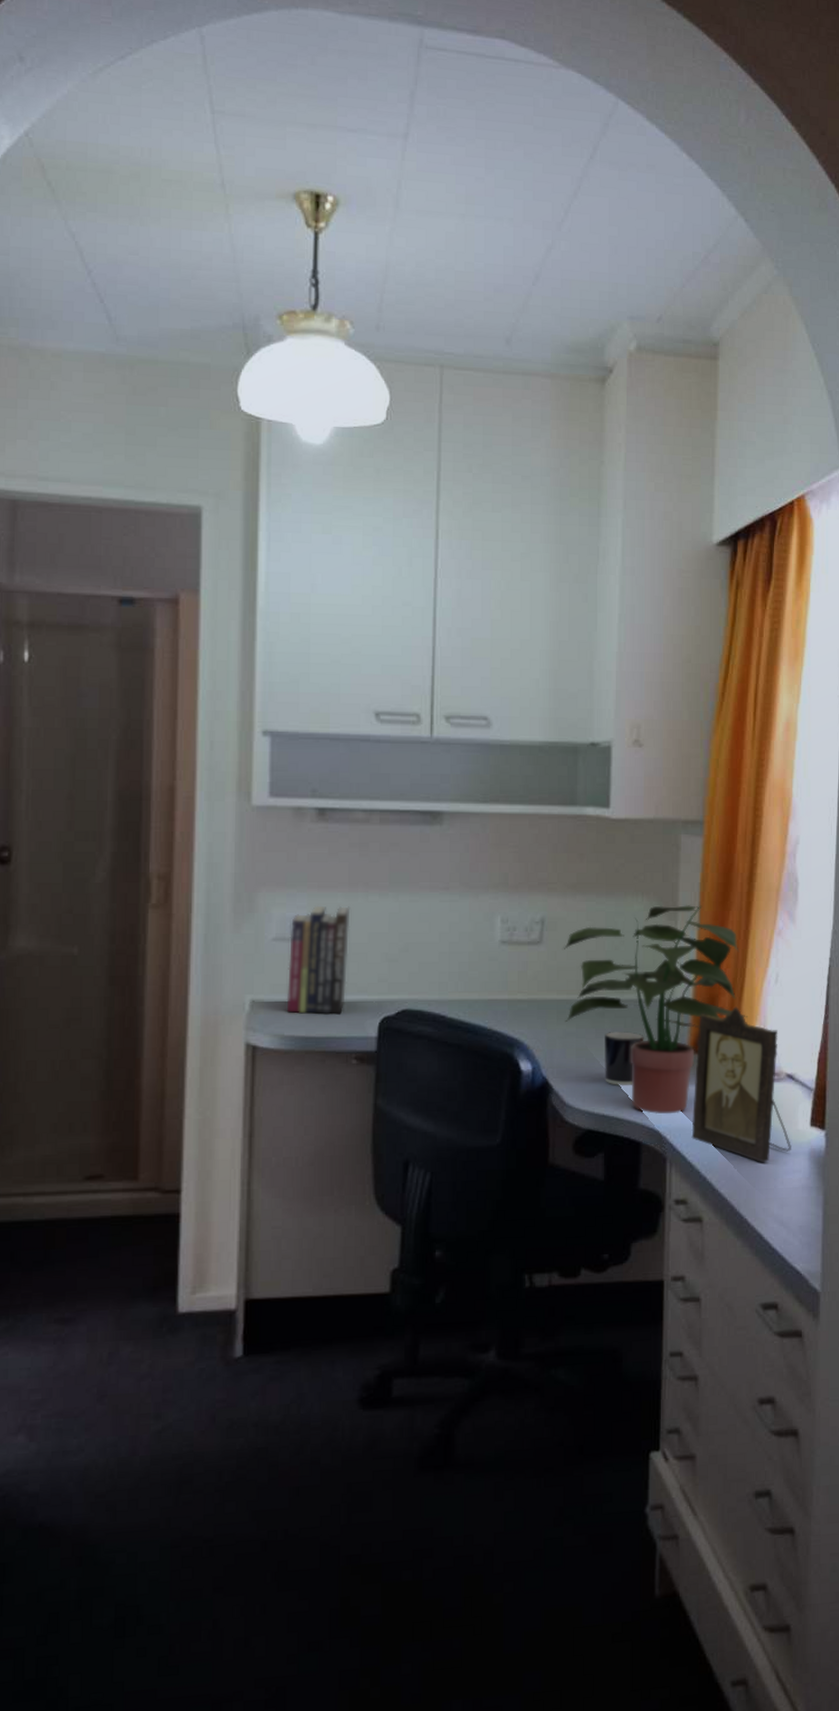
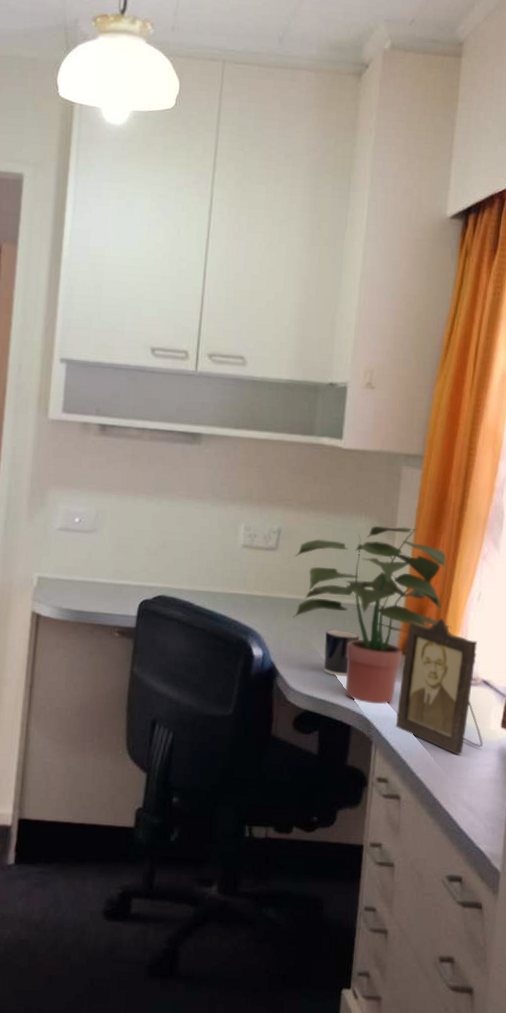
books: present [286,905,350,1015] -> none [66,504,122,594]

